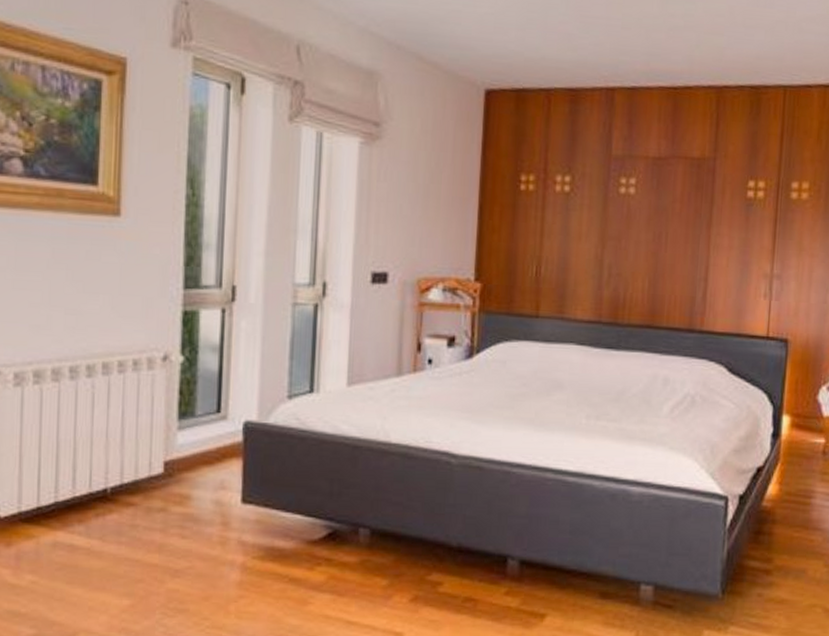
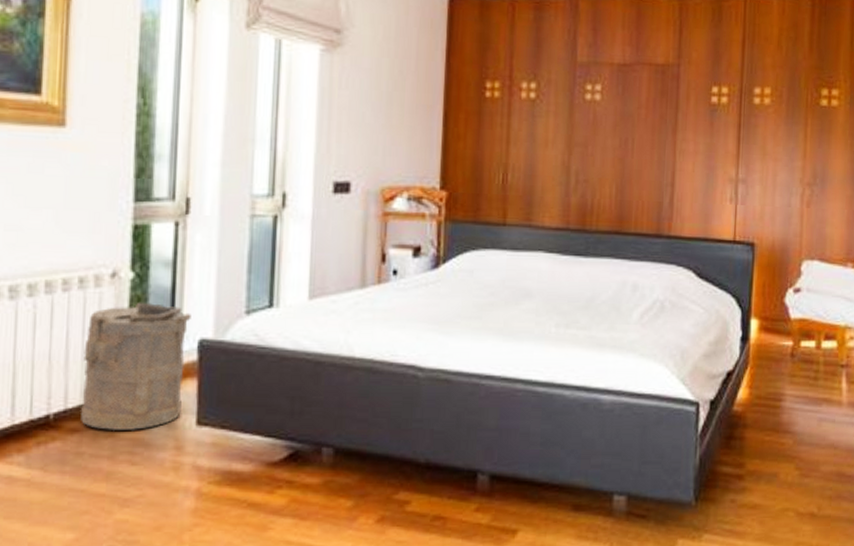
laundry hamper: none [134,384,237,507] -> present [80,302,191,432]

